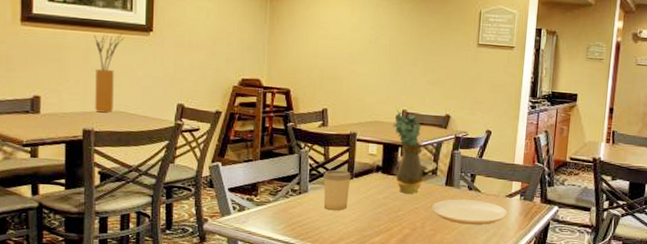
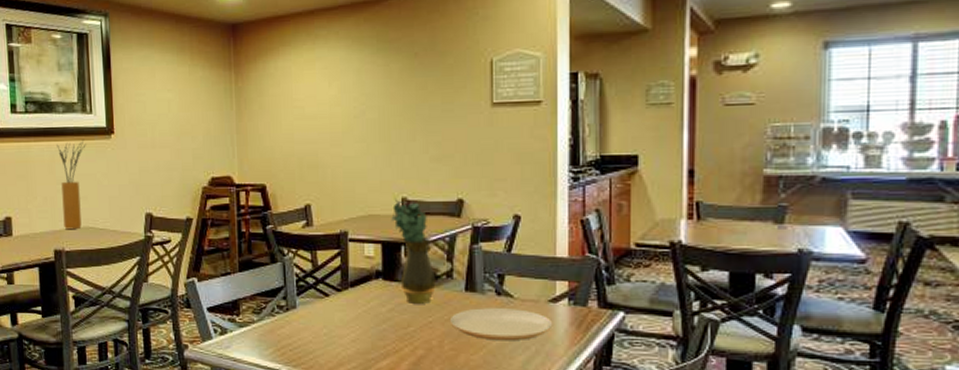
cup: present [322,170,351,210] -> none [312,279,346,329]

